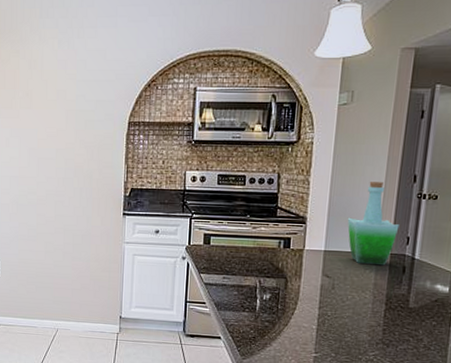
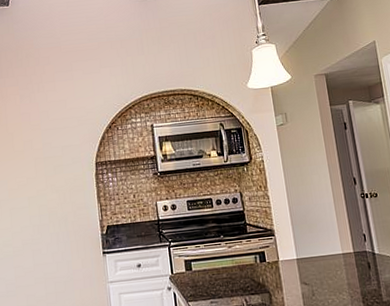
bottle: present [347,182,400,266] -> none [309,188,355,266]

